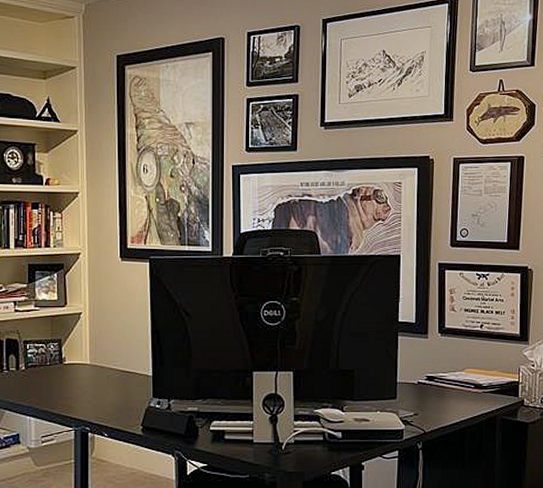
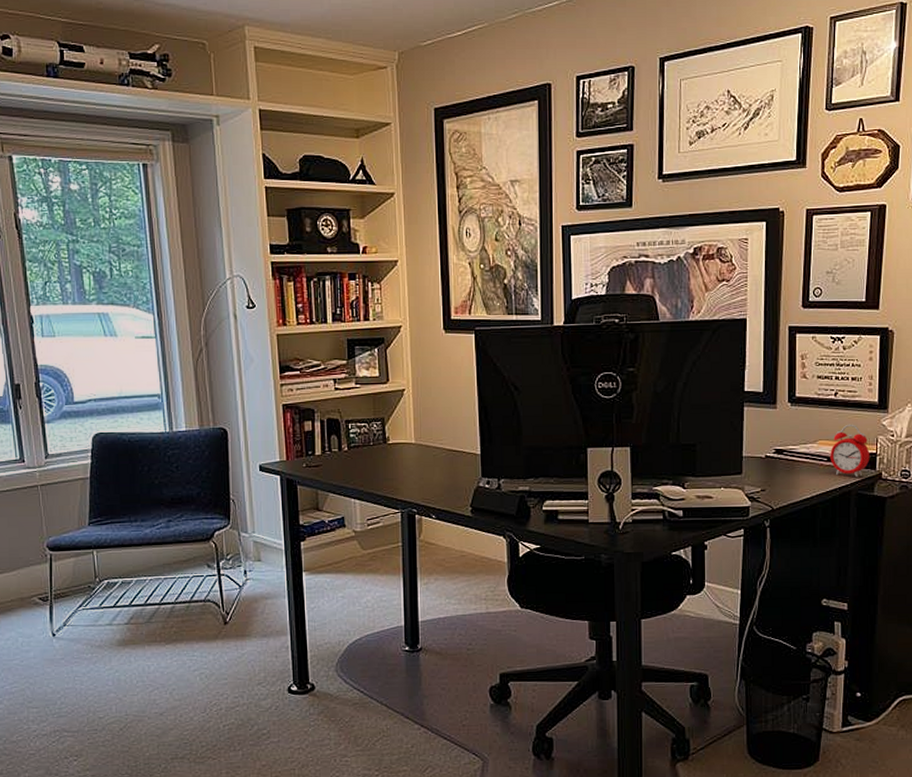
alarm clock: none [477,354,513,403] -> present [830,424,870,477]

